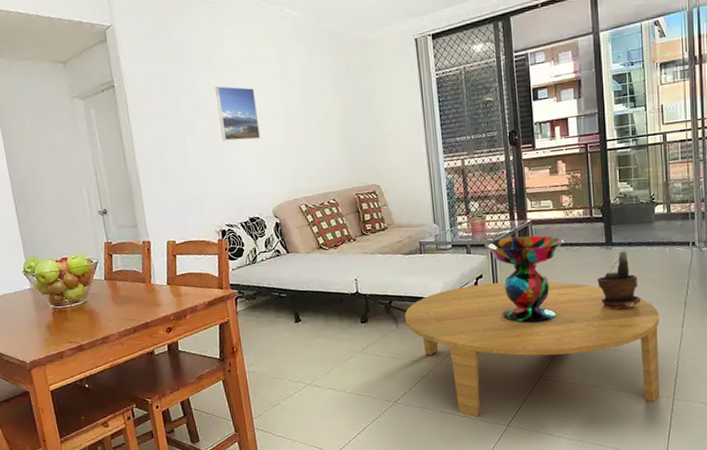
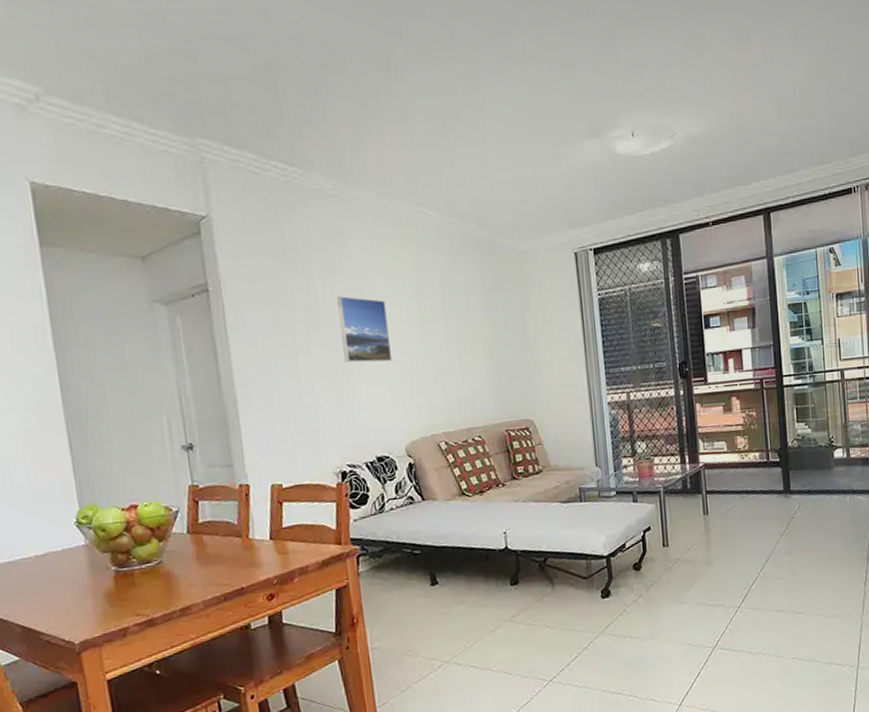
coffee table: present [405,282,660,417] -> none [562,535,843,697]
decorative bowl: present [485,235,564,324] -> none [653,481,739,584]
potted plant: present [597,251,642,310] -> none [775,499,822,566]

